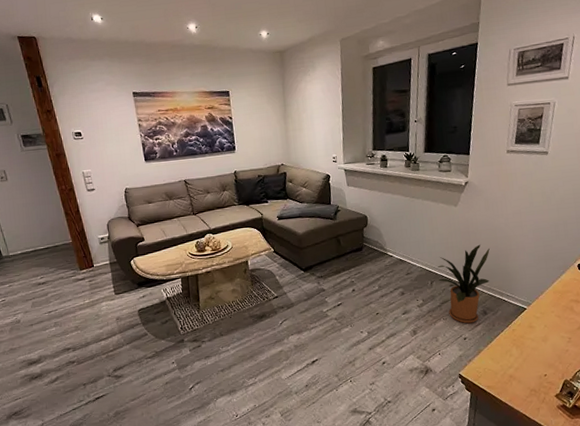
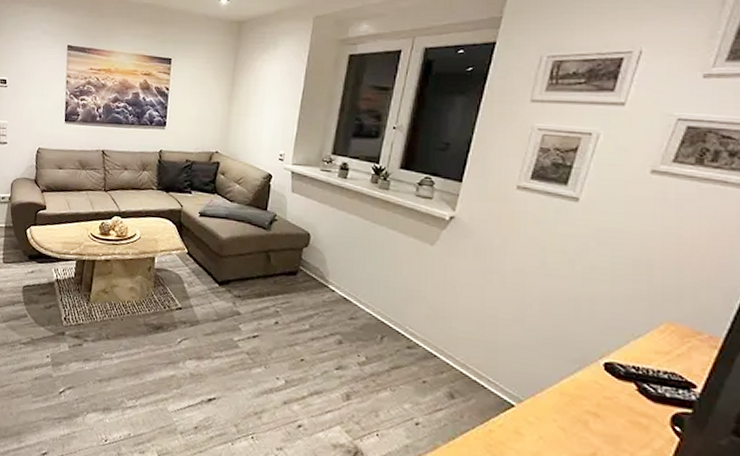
house plant: present [438,244,490,324] -> none [392,302,472,406]

